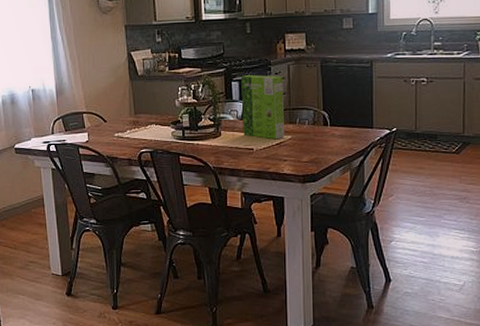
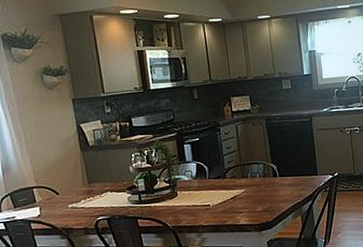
cake mix box: present [241,75,284,140] -> none [193,135,238,194]

